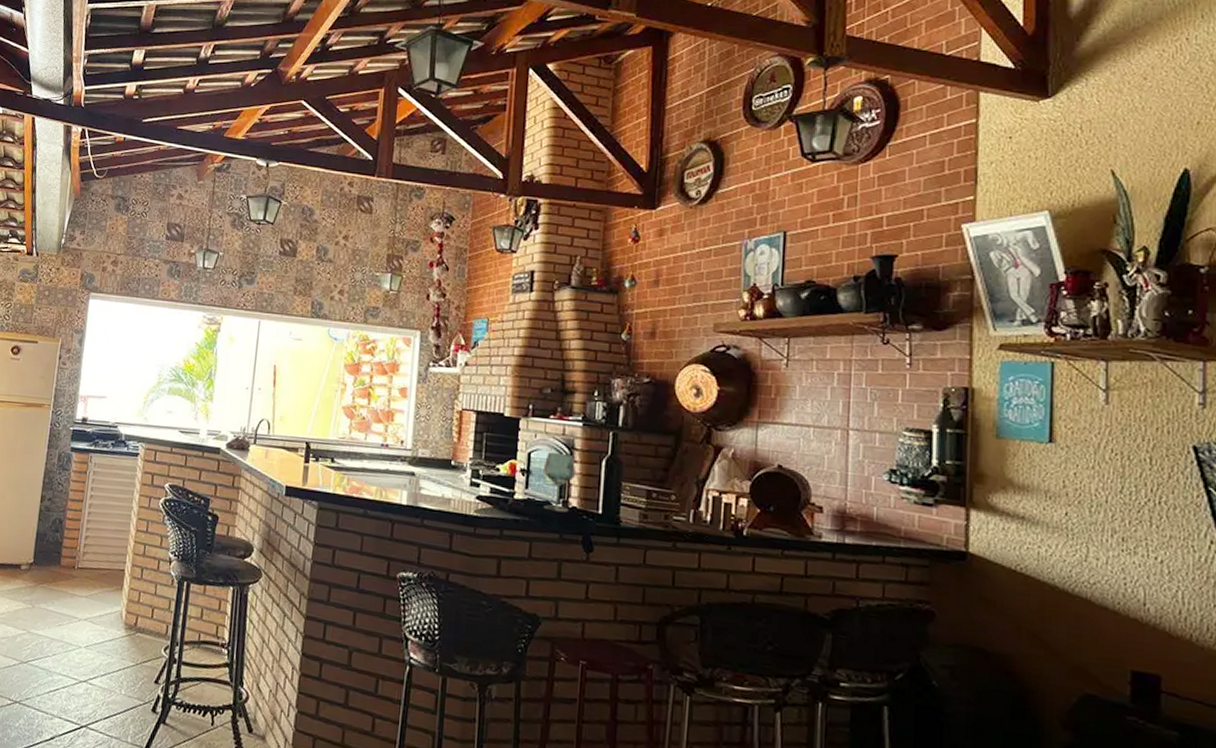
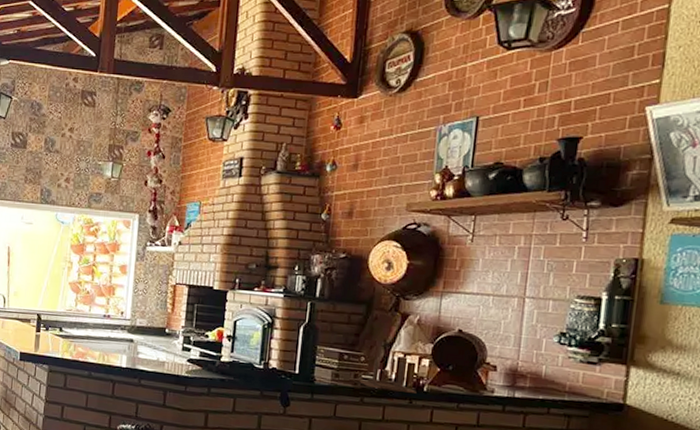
wine glass: present [543,453,576,513] -> none [246,321,277,373]

